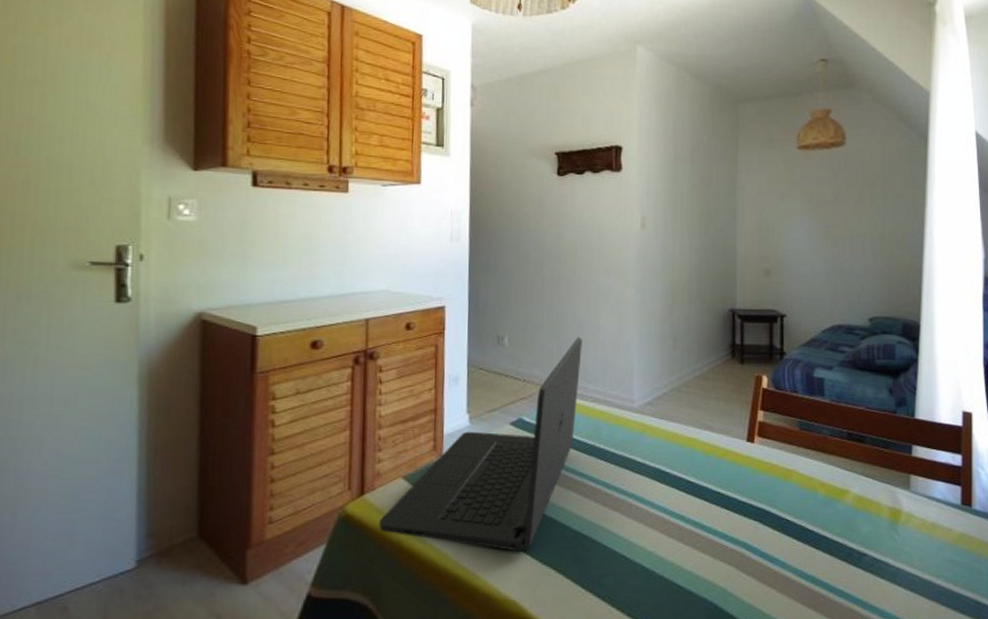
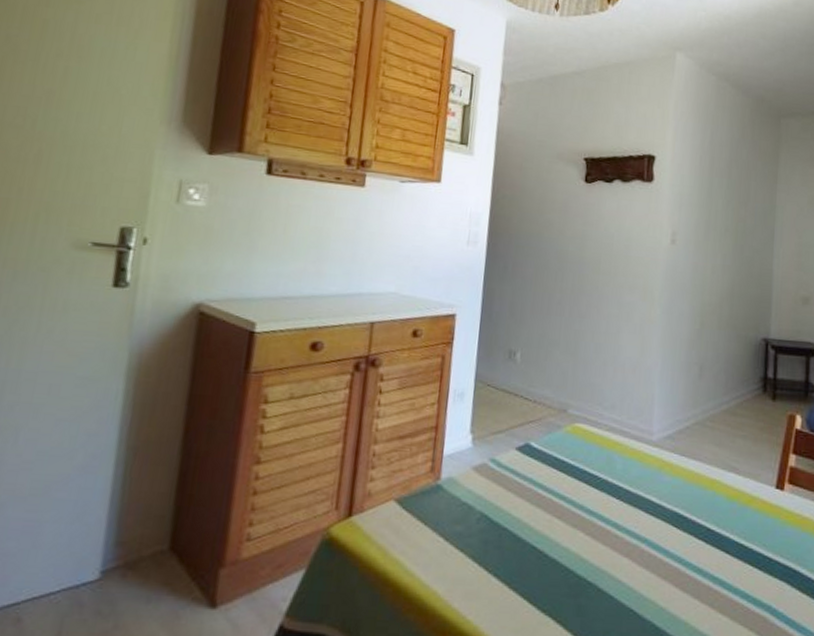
laptop: present [378,336,582,552] -> none [364,357,601,595]

